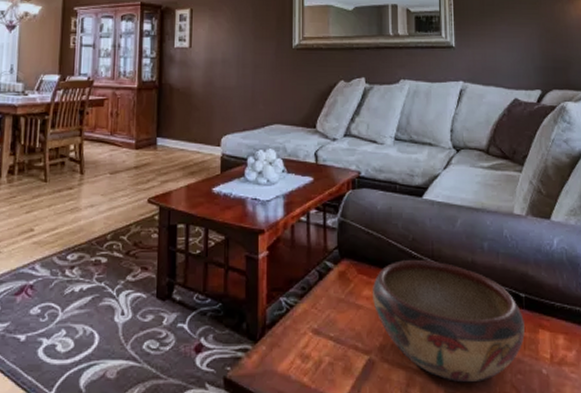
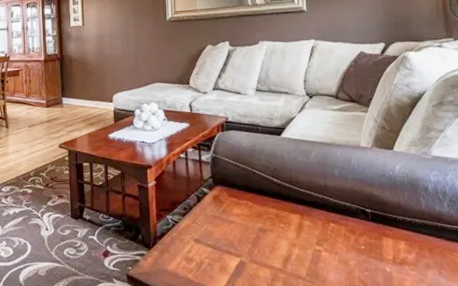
decorative bowl: present [373,260,525,383] -> none [241,185,371,278]

